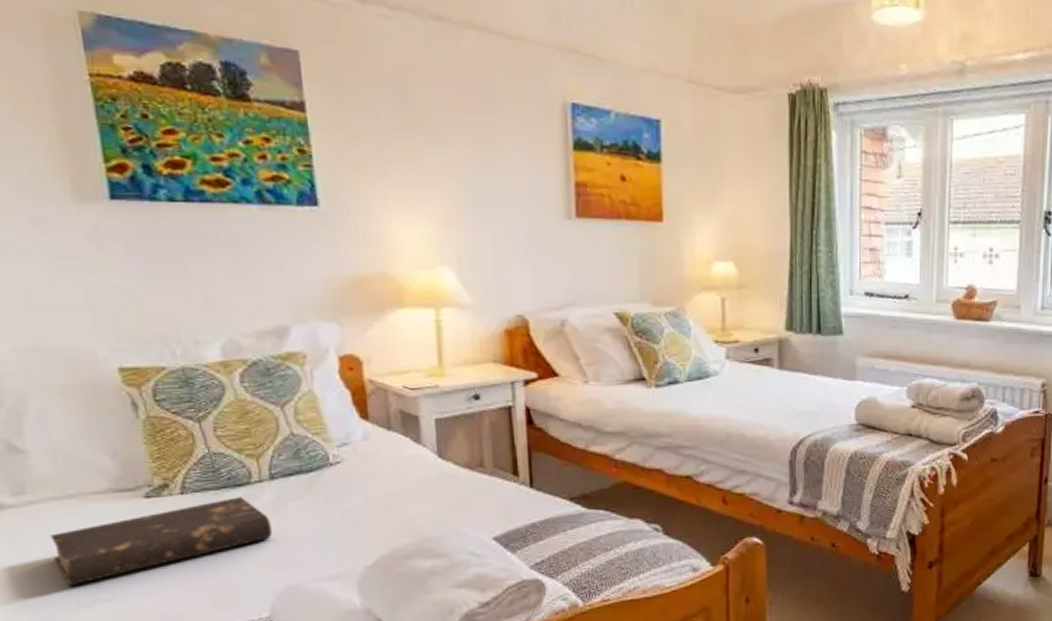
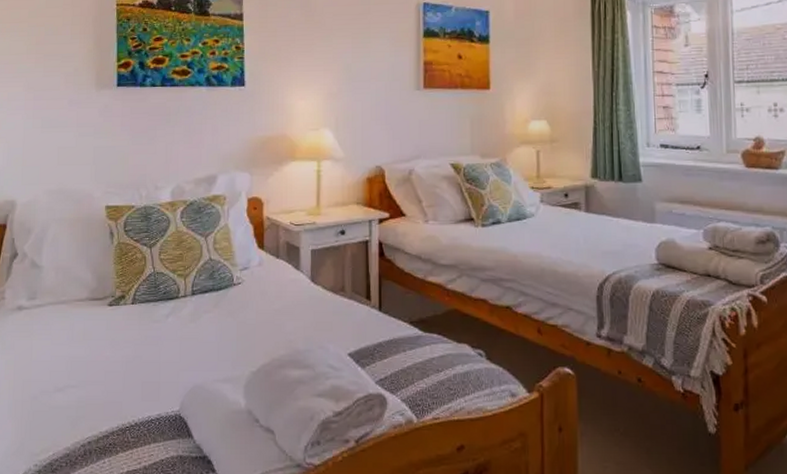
book: present [49,497,272,587] -> none [46,308,188,374]

